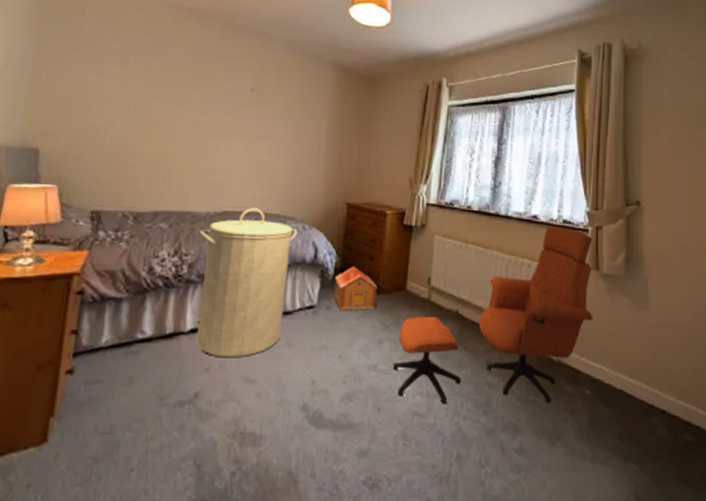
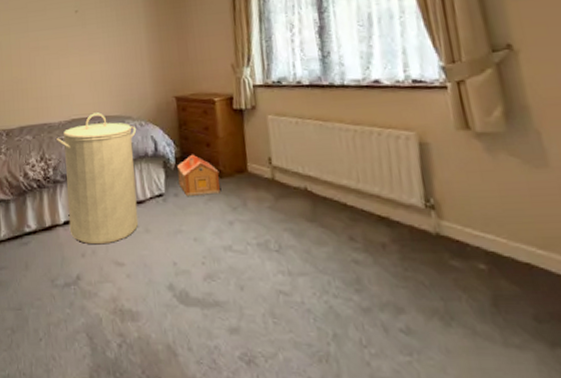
armchair: present [392,226,593,405] -> none [247,87,473,283]

